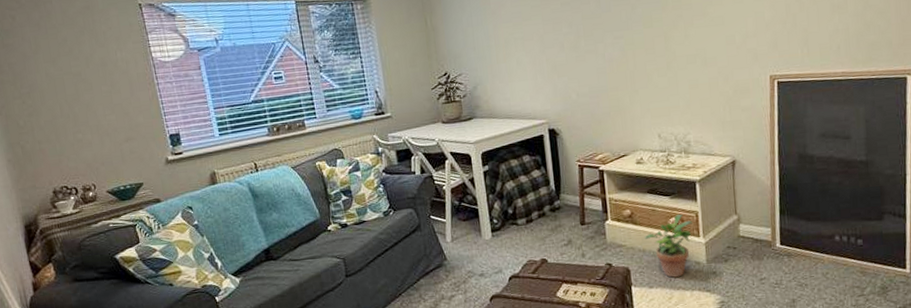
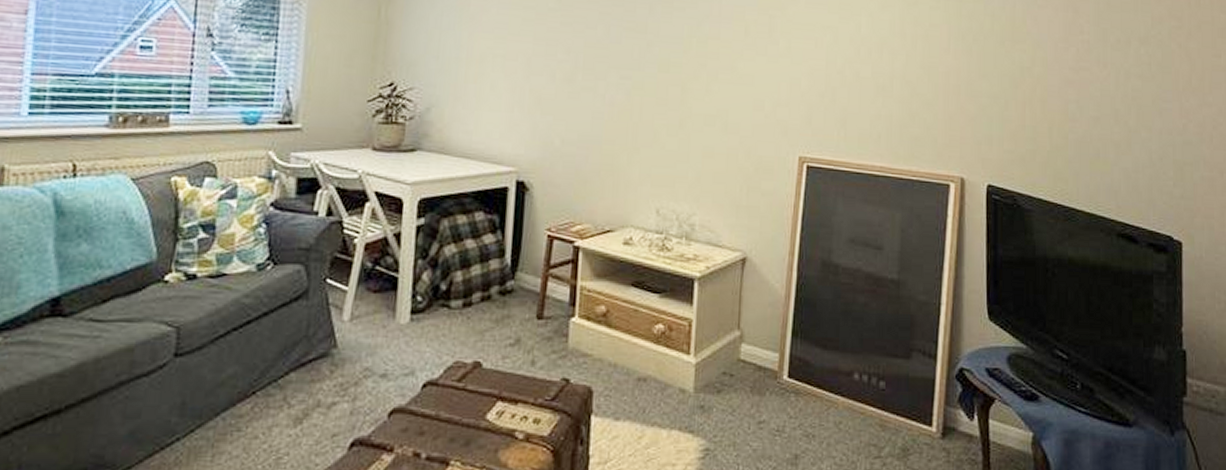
potted plant: present [644,213,692,278] -> none [618,319,683,408]

